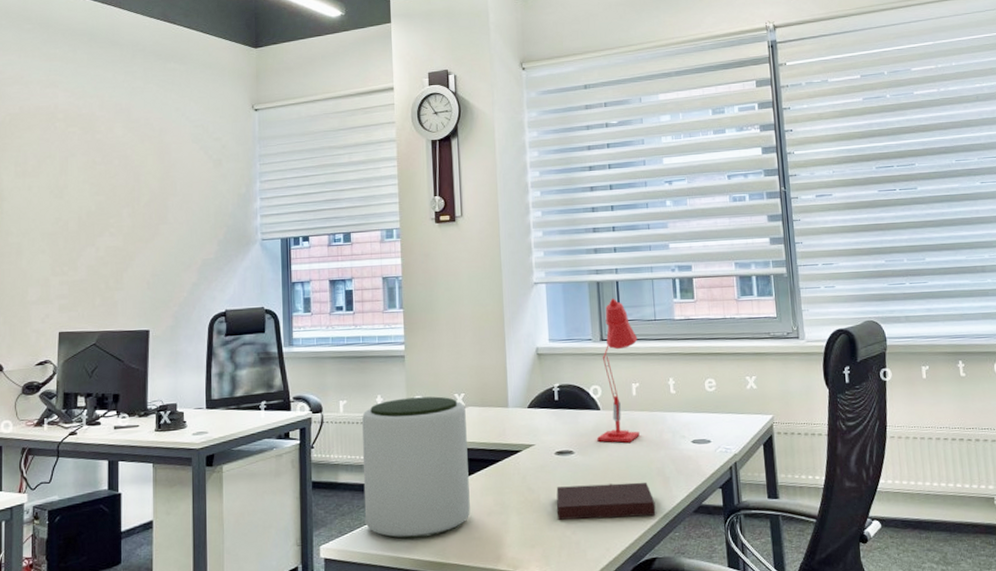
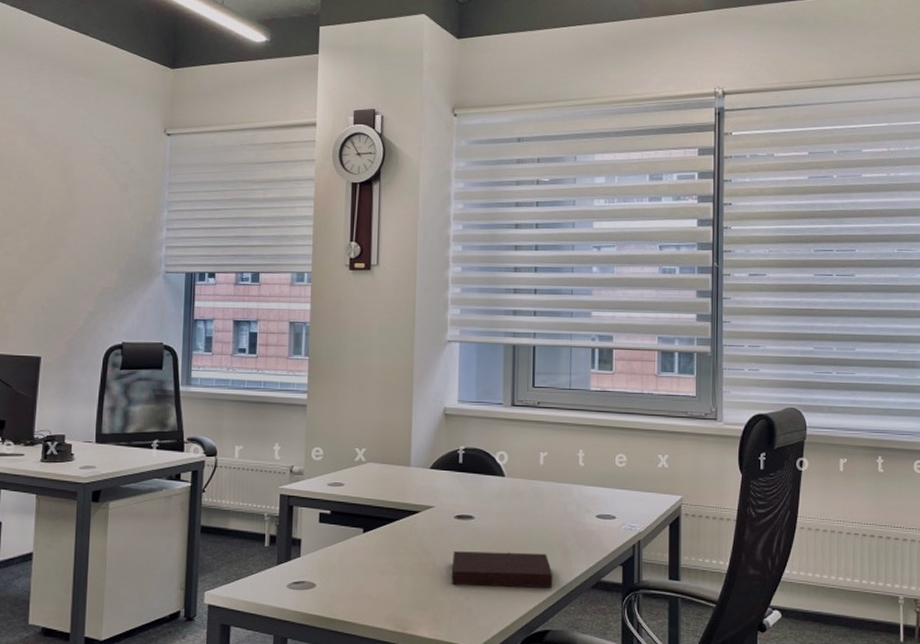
plant pot: present [362,396,470,539] -> none [253,448,366,592]
desk lamp: present [597,298,640,443] -> none [499,363,550,512]

